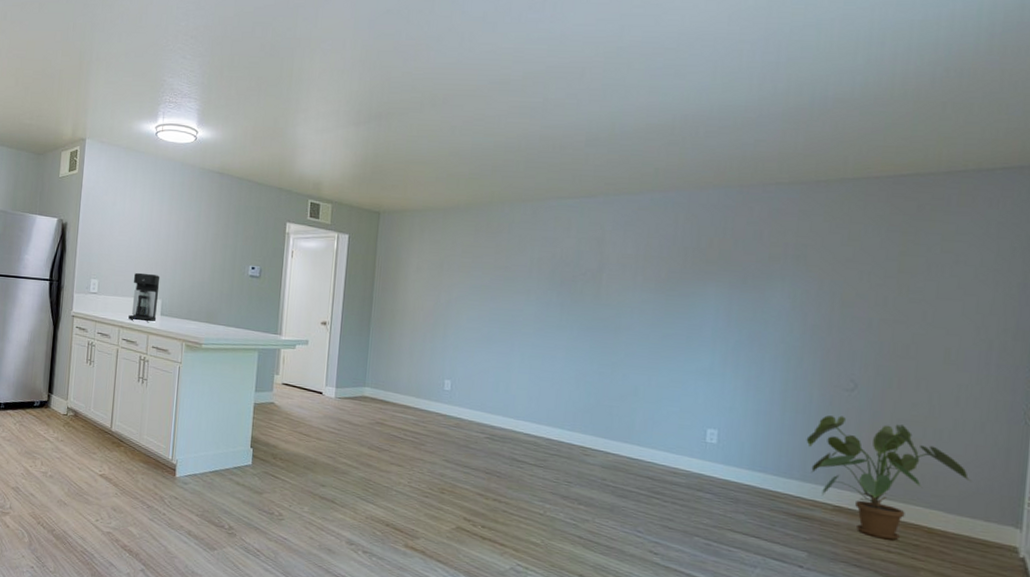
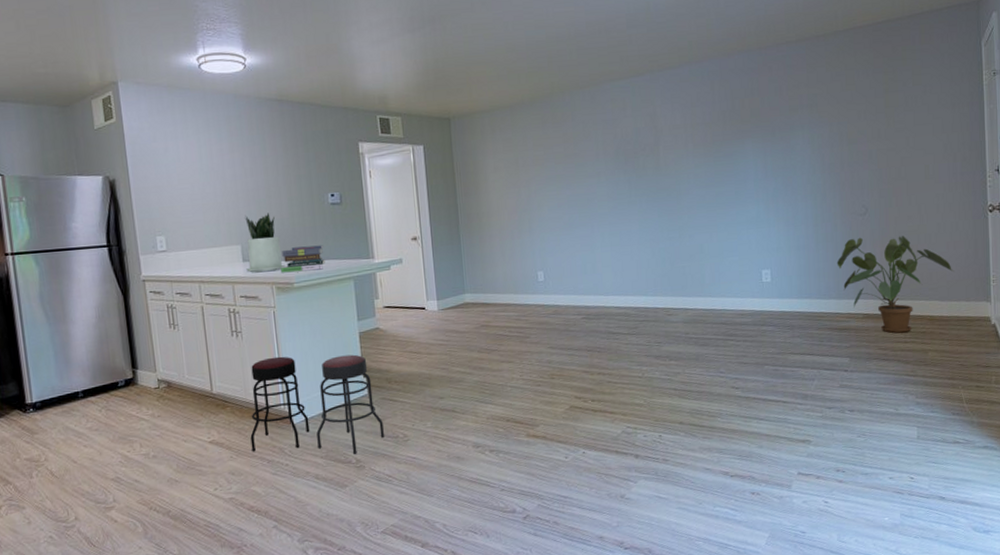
coffee maker: present [128,272,160,322] -> none [204,220,239,273]
bar stool: none [135,409,261,521] -> present [250,354,385,455]
planter: none [162,274,198,330] -> present [245,213,286,273]
books: none [193,310,236,336] -> present [281,245,325,273]

